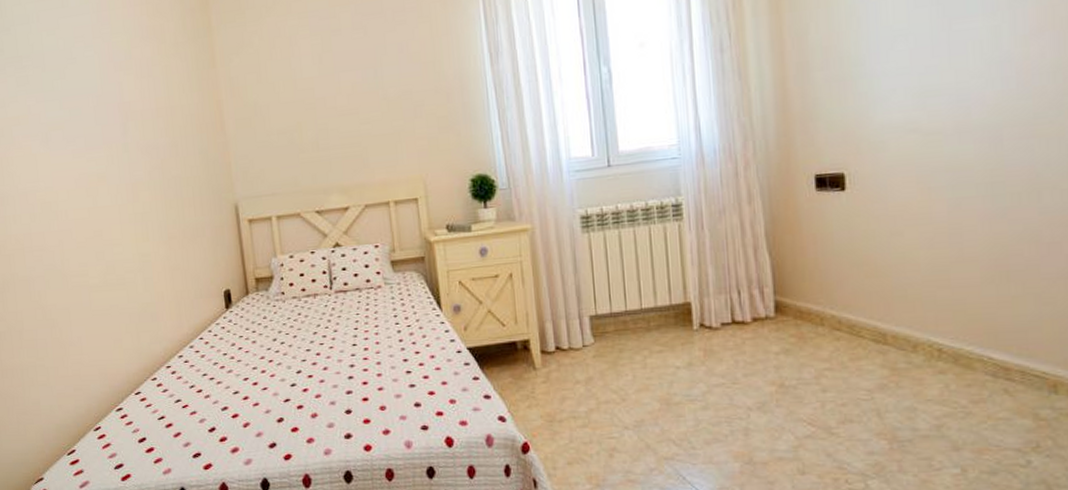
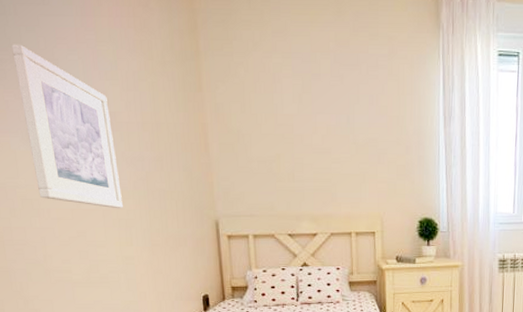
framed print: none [34,49,139,203] -> present [11,44,123,209]

